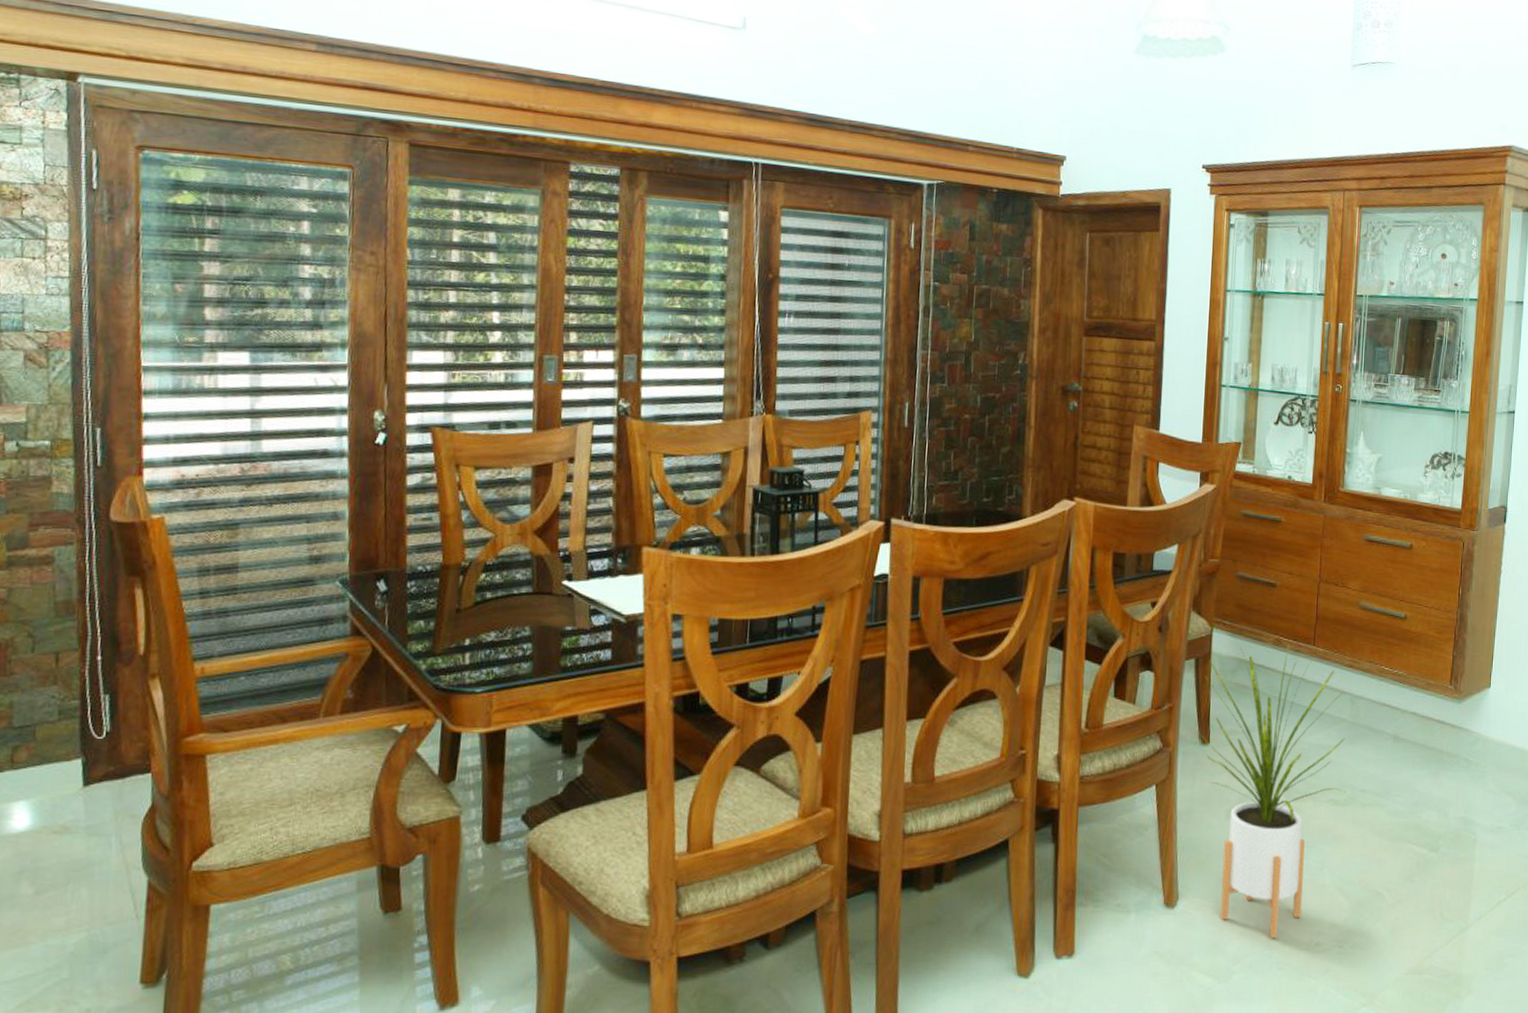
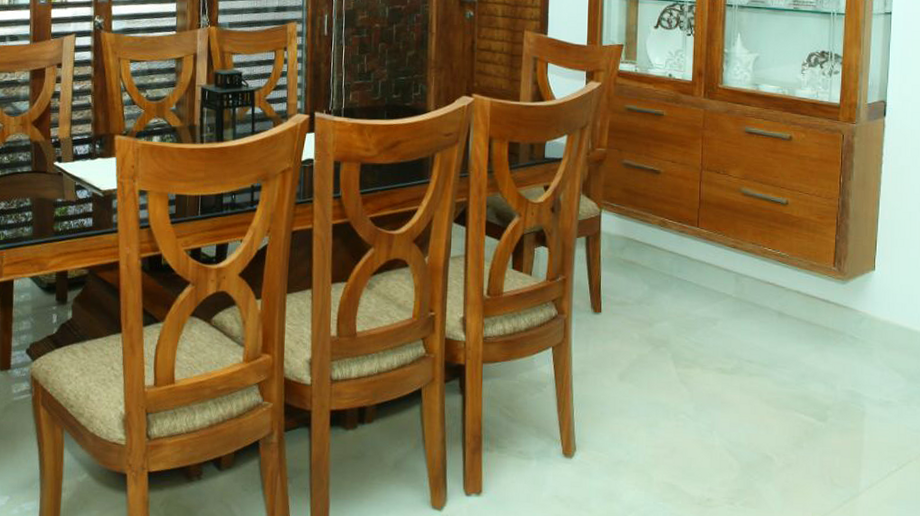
house plant: present [1198,644,1346,938] -> none [590,225,733,491]

